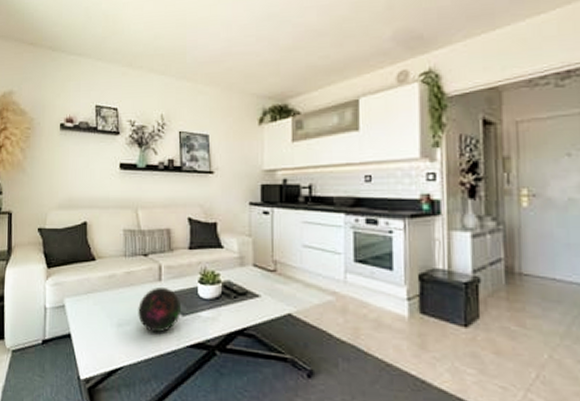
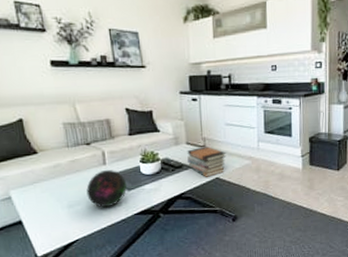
book stack: none [253,271,303,312] -> present [187,146,227,177]

